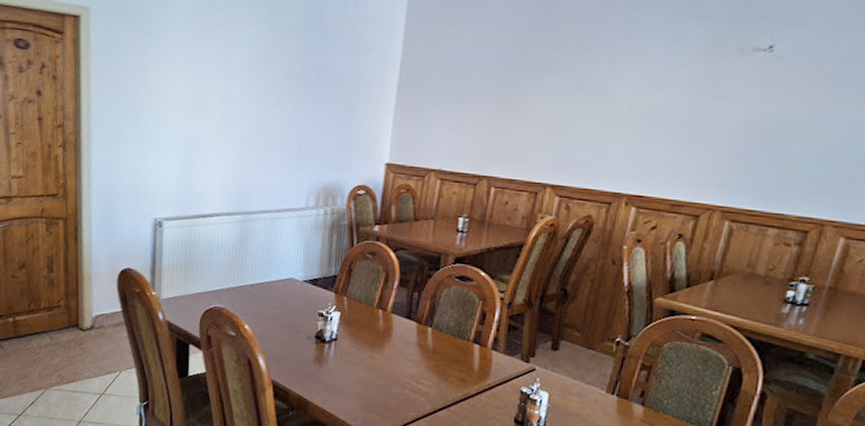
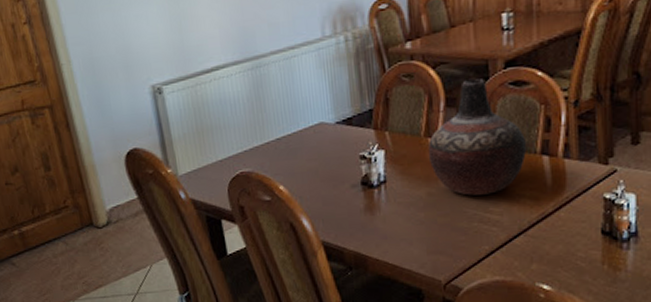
vase: none [377,266,462,368] -> present [429,78,526,196]

